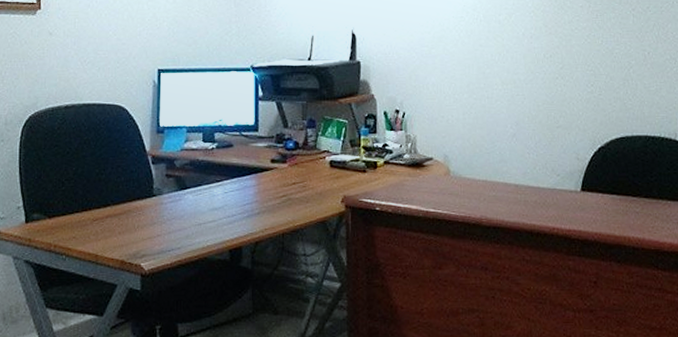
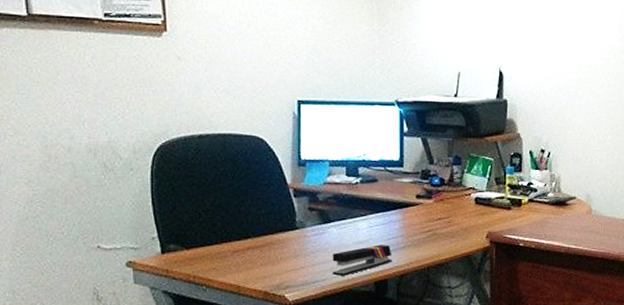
stapler: none [187,211,247,244] -> present [332,245,392,276]

